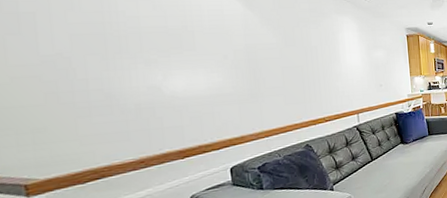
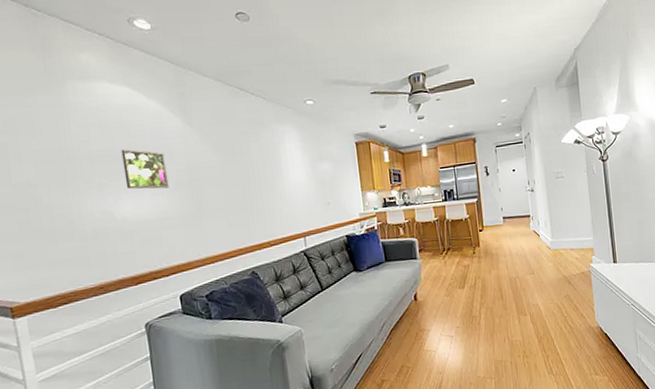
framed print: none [175,27,226,67] -> present [121,149,169,189]

